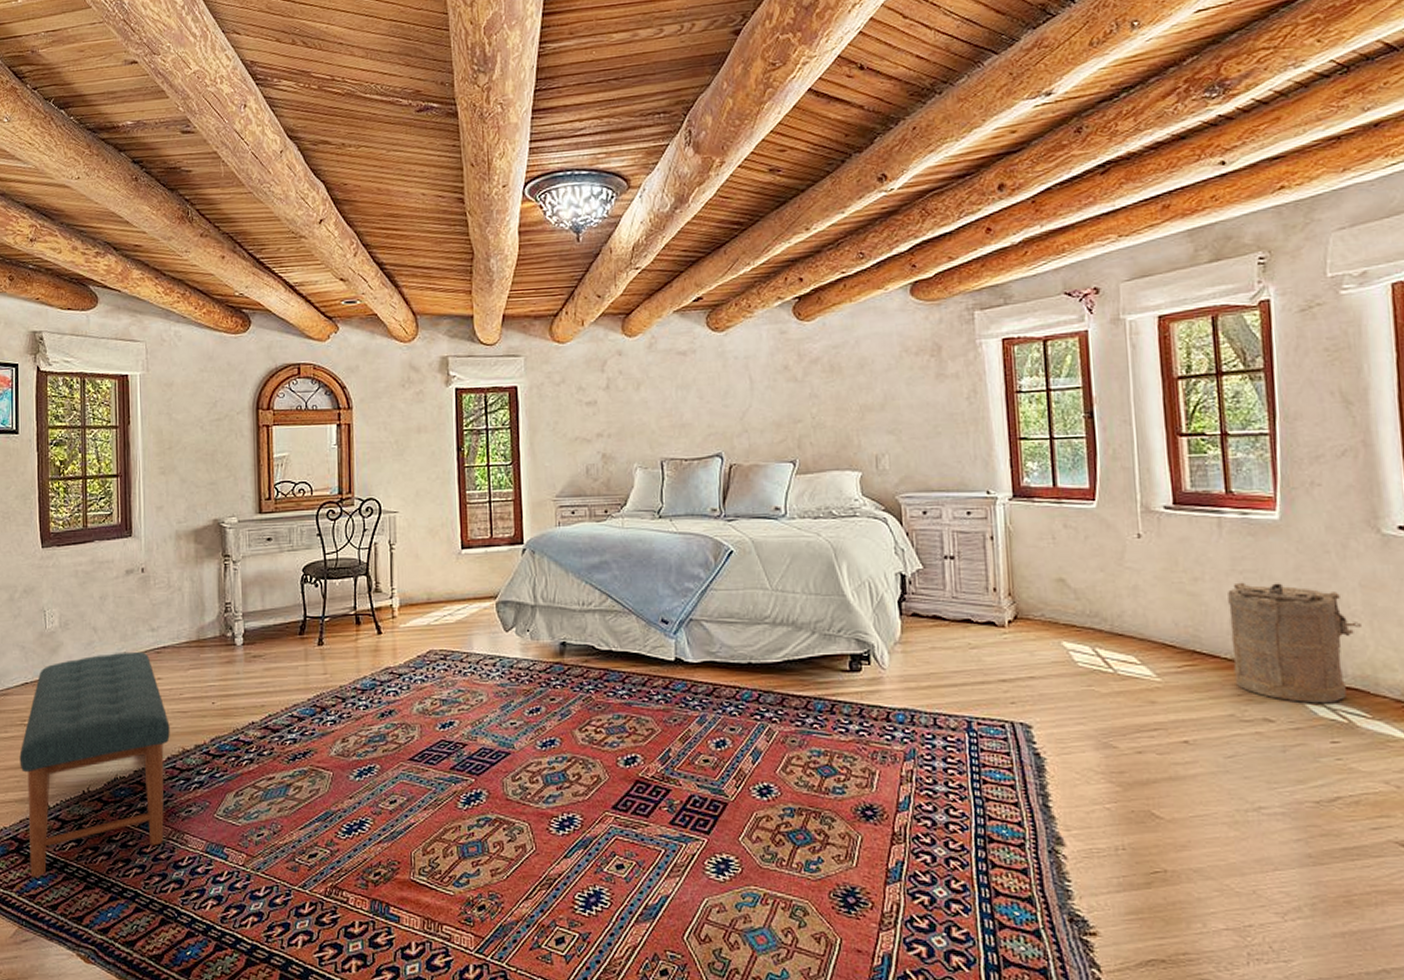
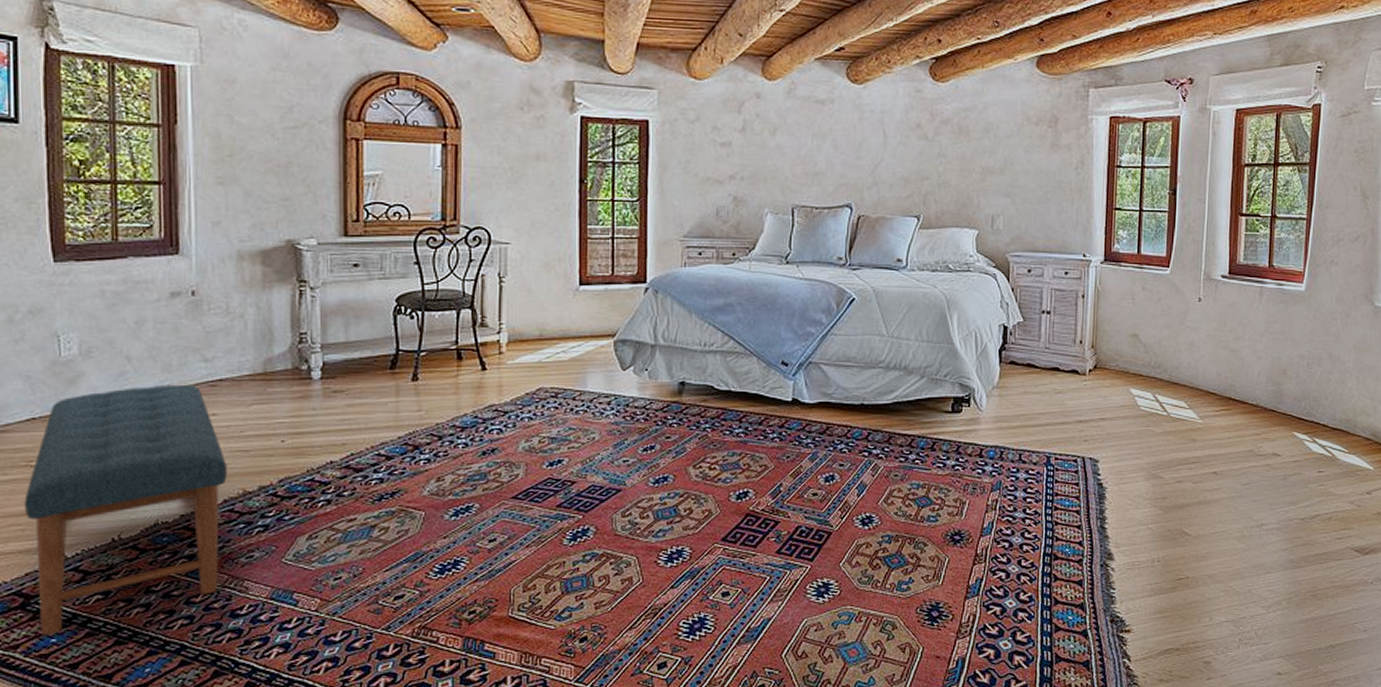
laundry hamper: present [1228,582,1361,704] -> none [1256,342,1351,442]

